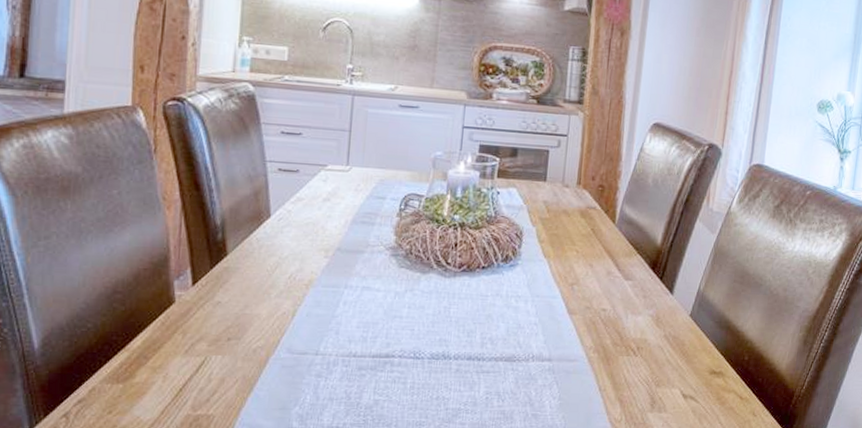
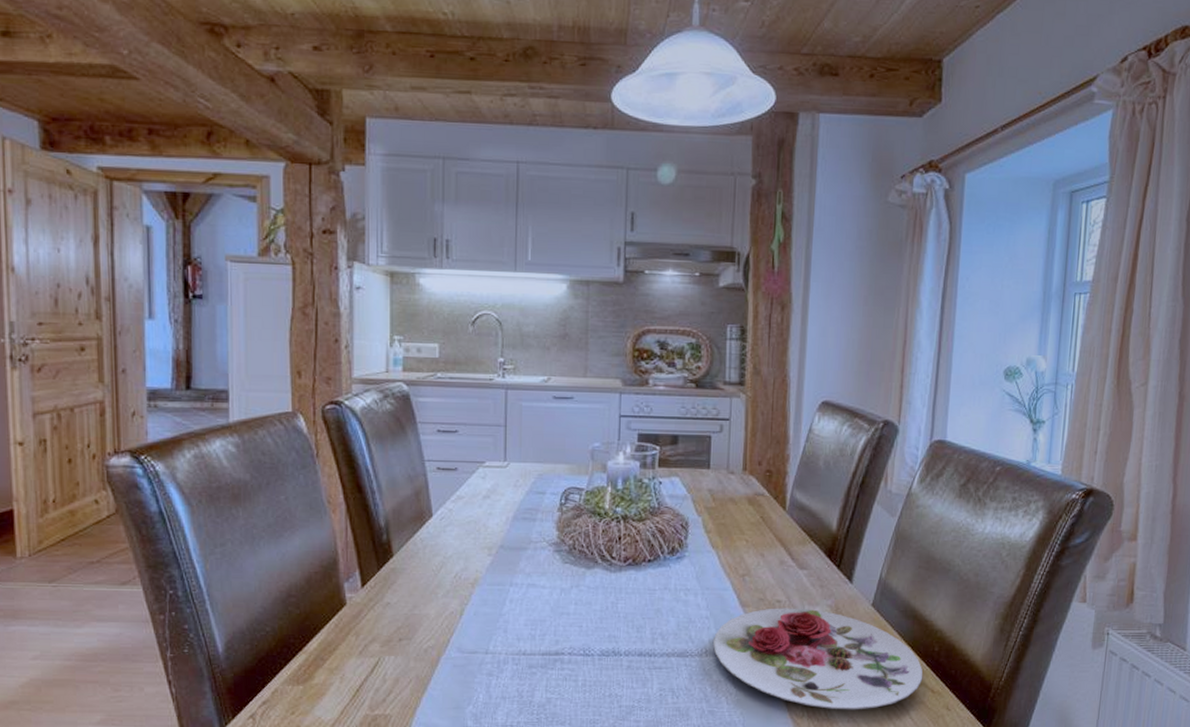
plate: none [540,316,733,415] -> present [713,608,923,710]

